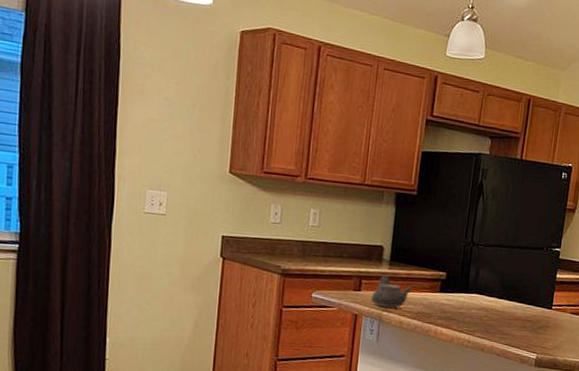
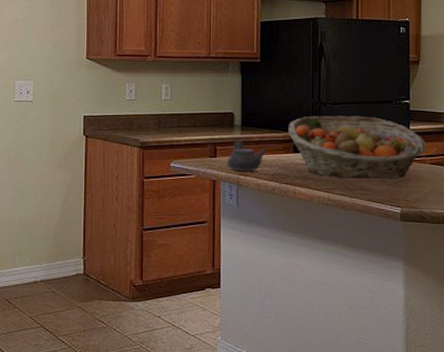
fruit basket: none [437,256,570,326] -> present [288,115,427,179]

